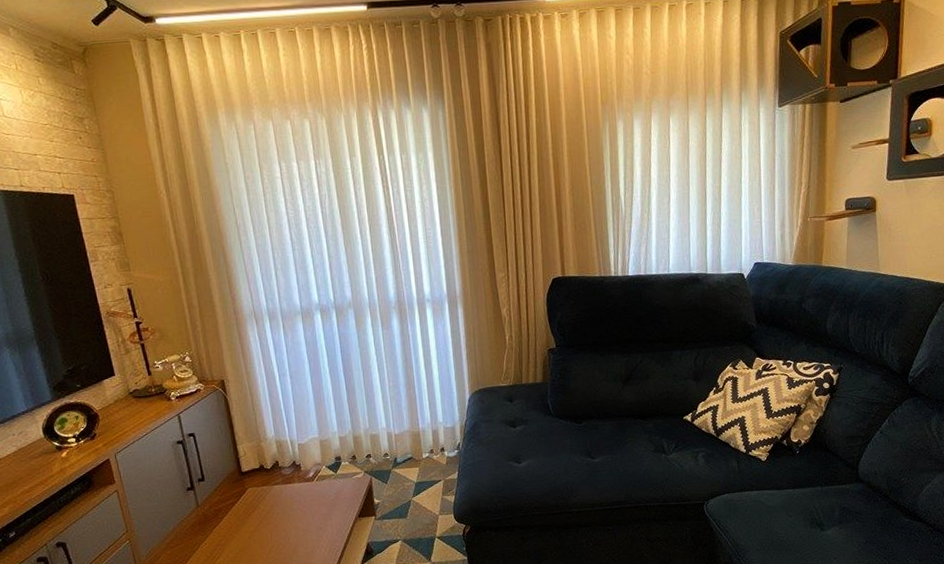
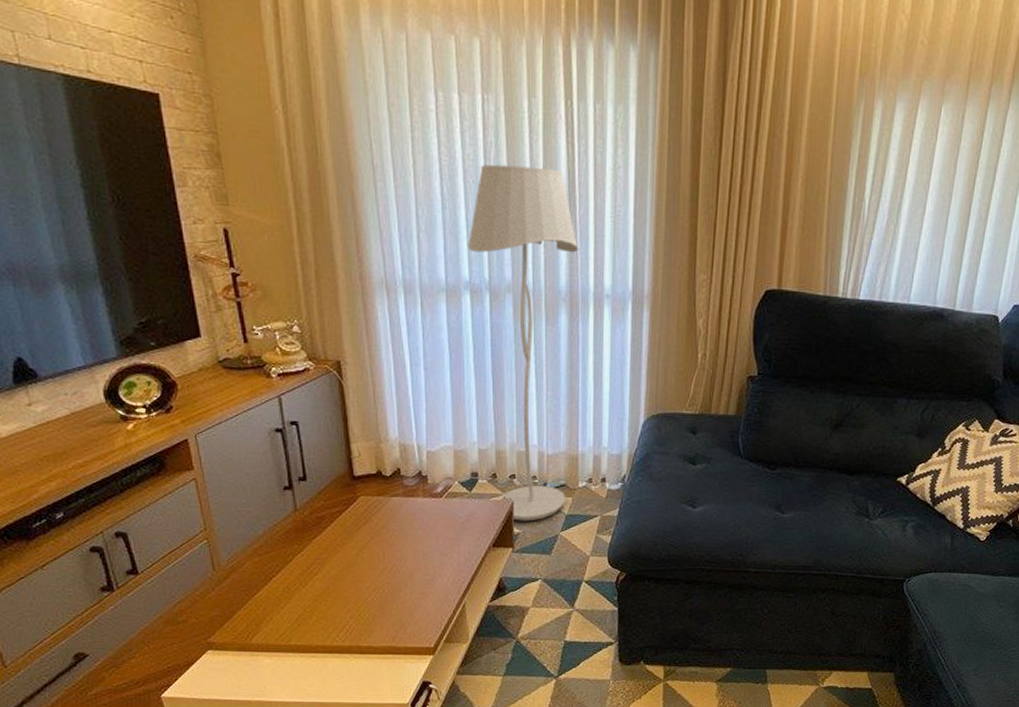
floor lamp: none [315,208,414,493] -> present [468,164,579,521]

